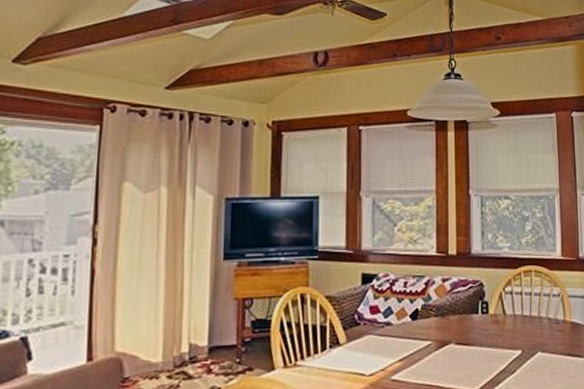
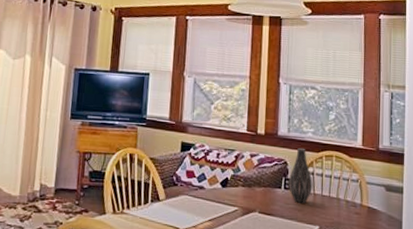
vase: none [486,265,512,328] -> present [289,147,313,204]

